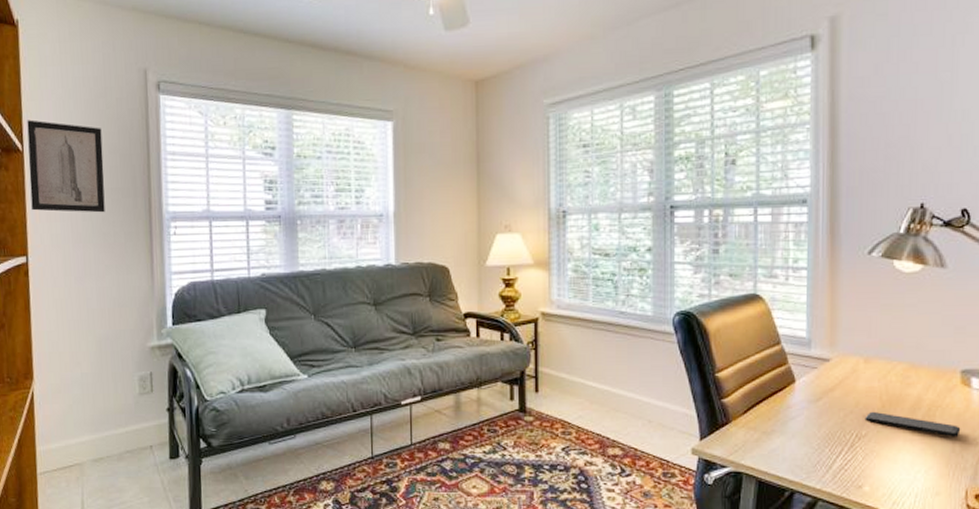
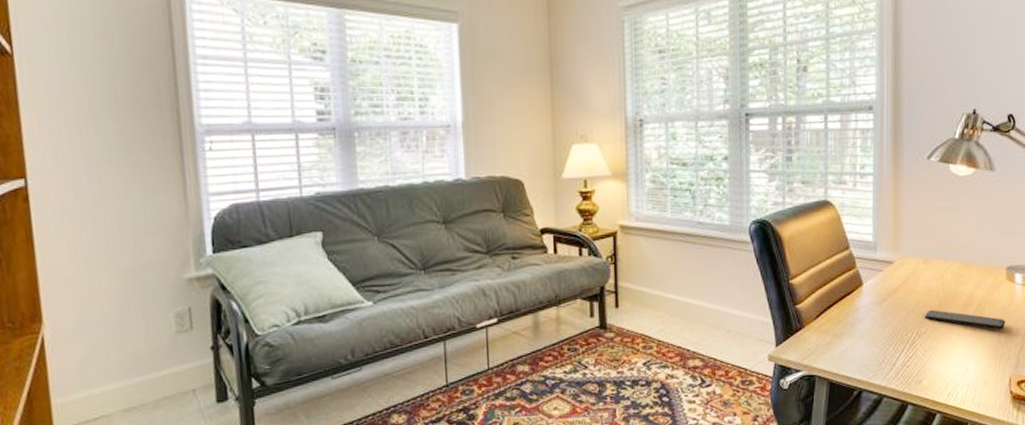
wall art: present [27,120,105,213] -> none [15,15,123,127]

